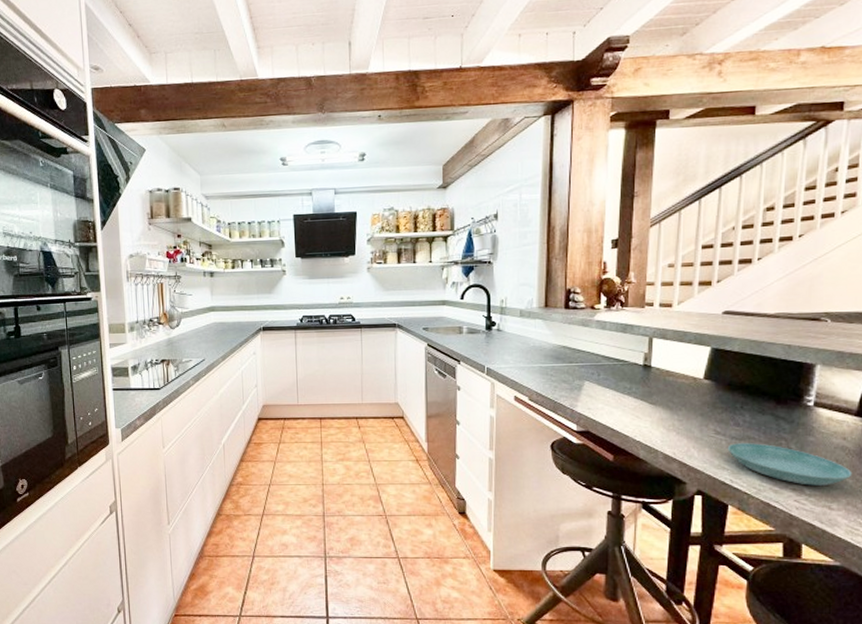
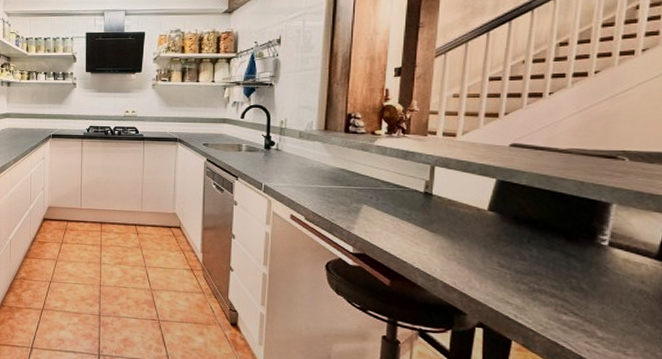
saucer: present [727,443,852,486] -> none [512,278,651,330]

